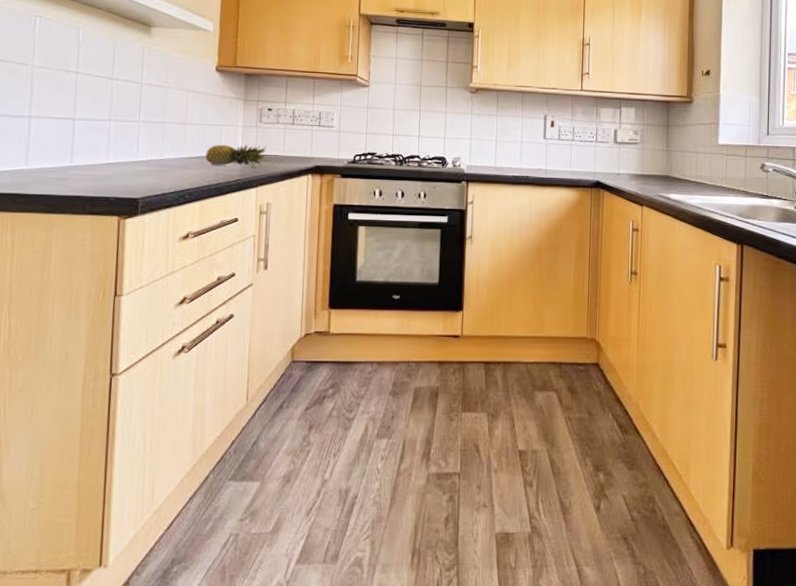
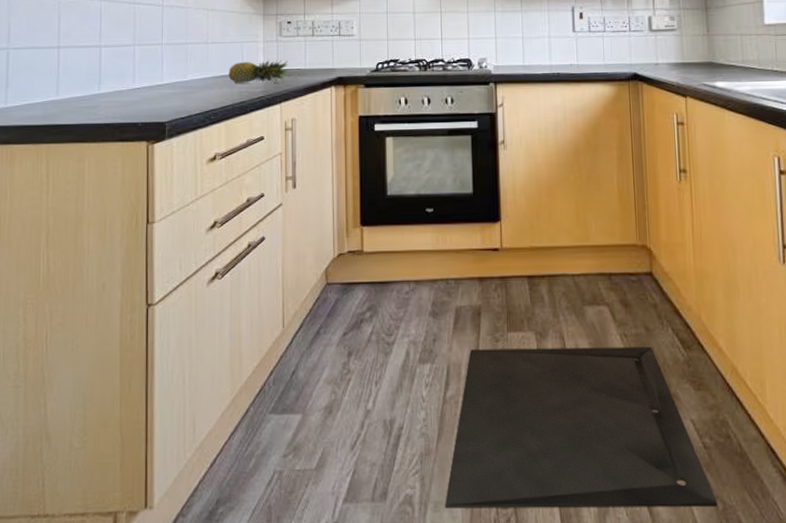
door mat: none [392,427,640,571] -> present [445,346,718,509]

